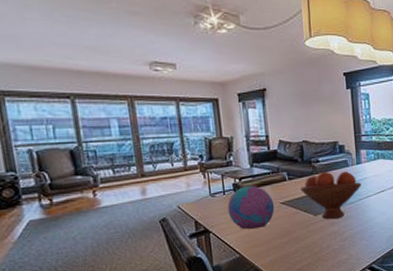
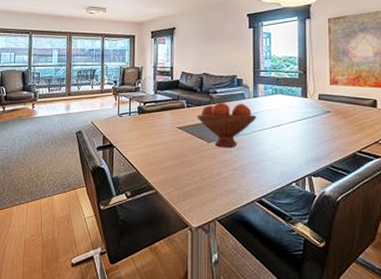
decorative ball: present [227,185,275,229] -> none [131,109,172,148]

